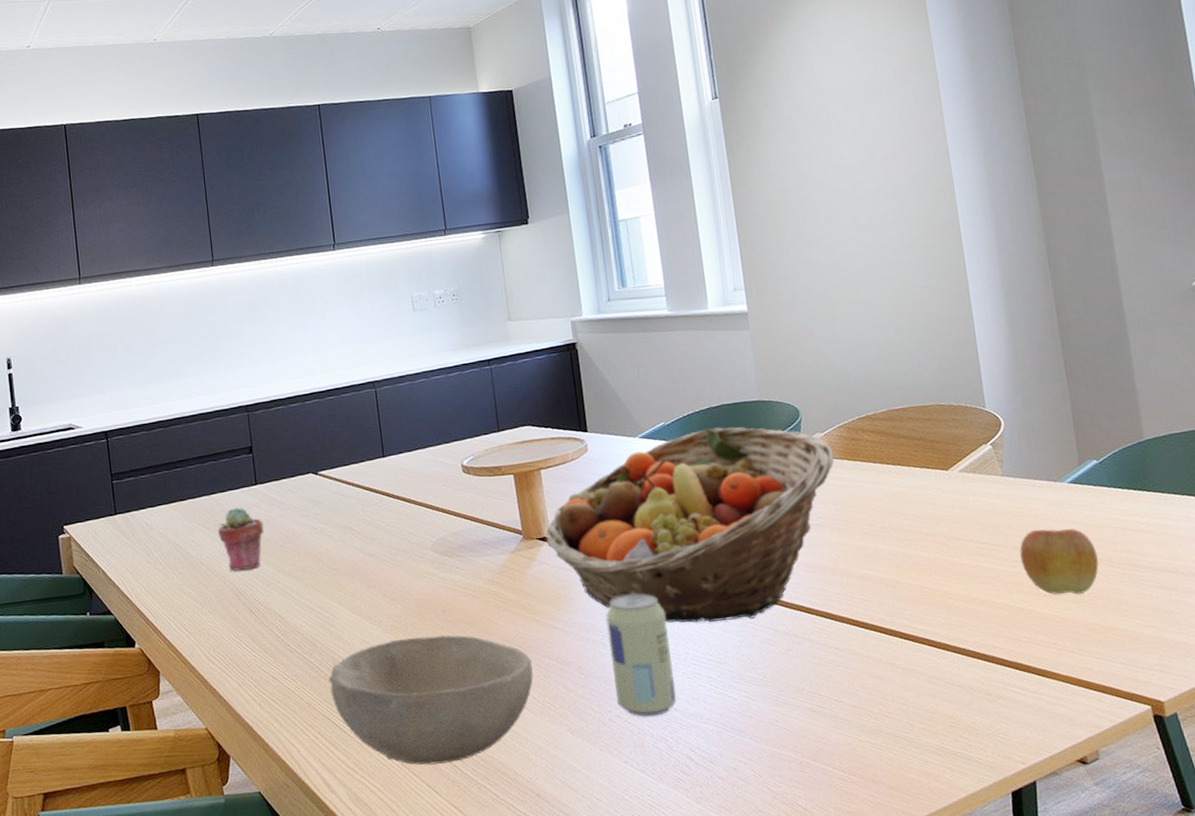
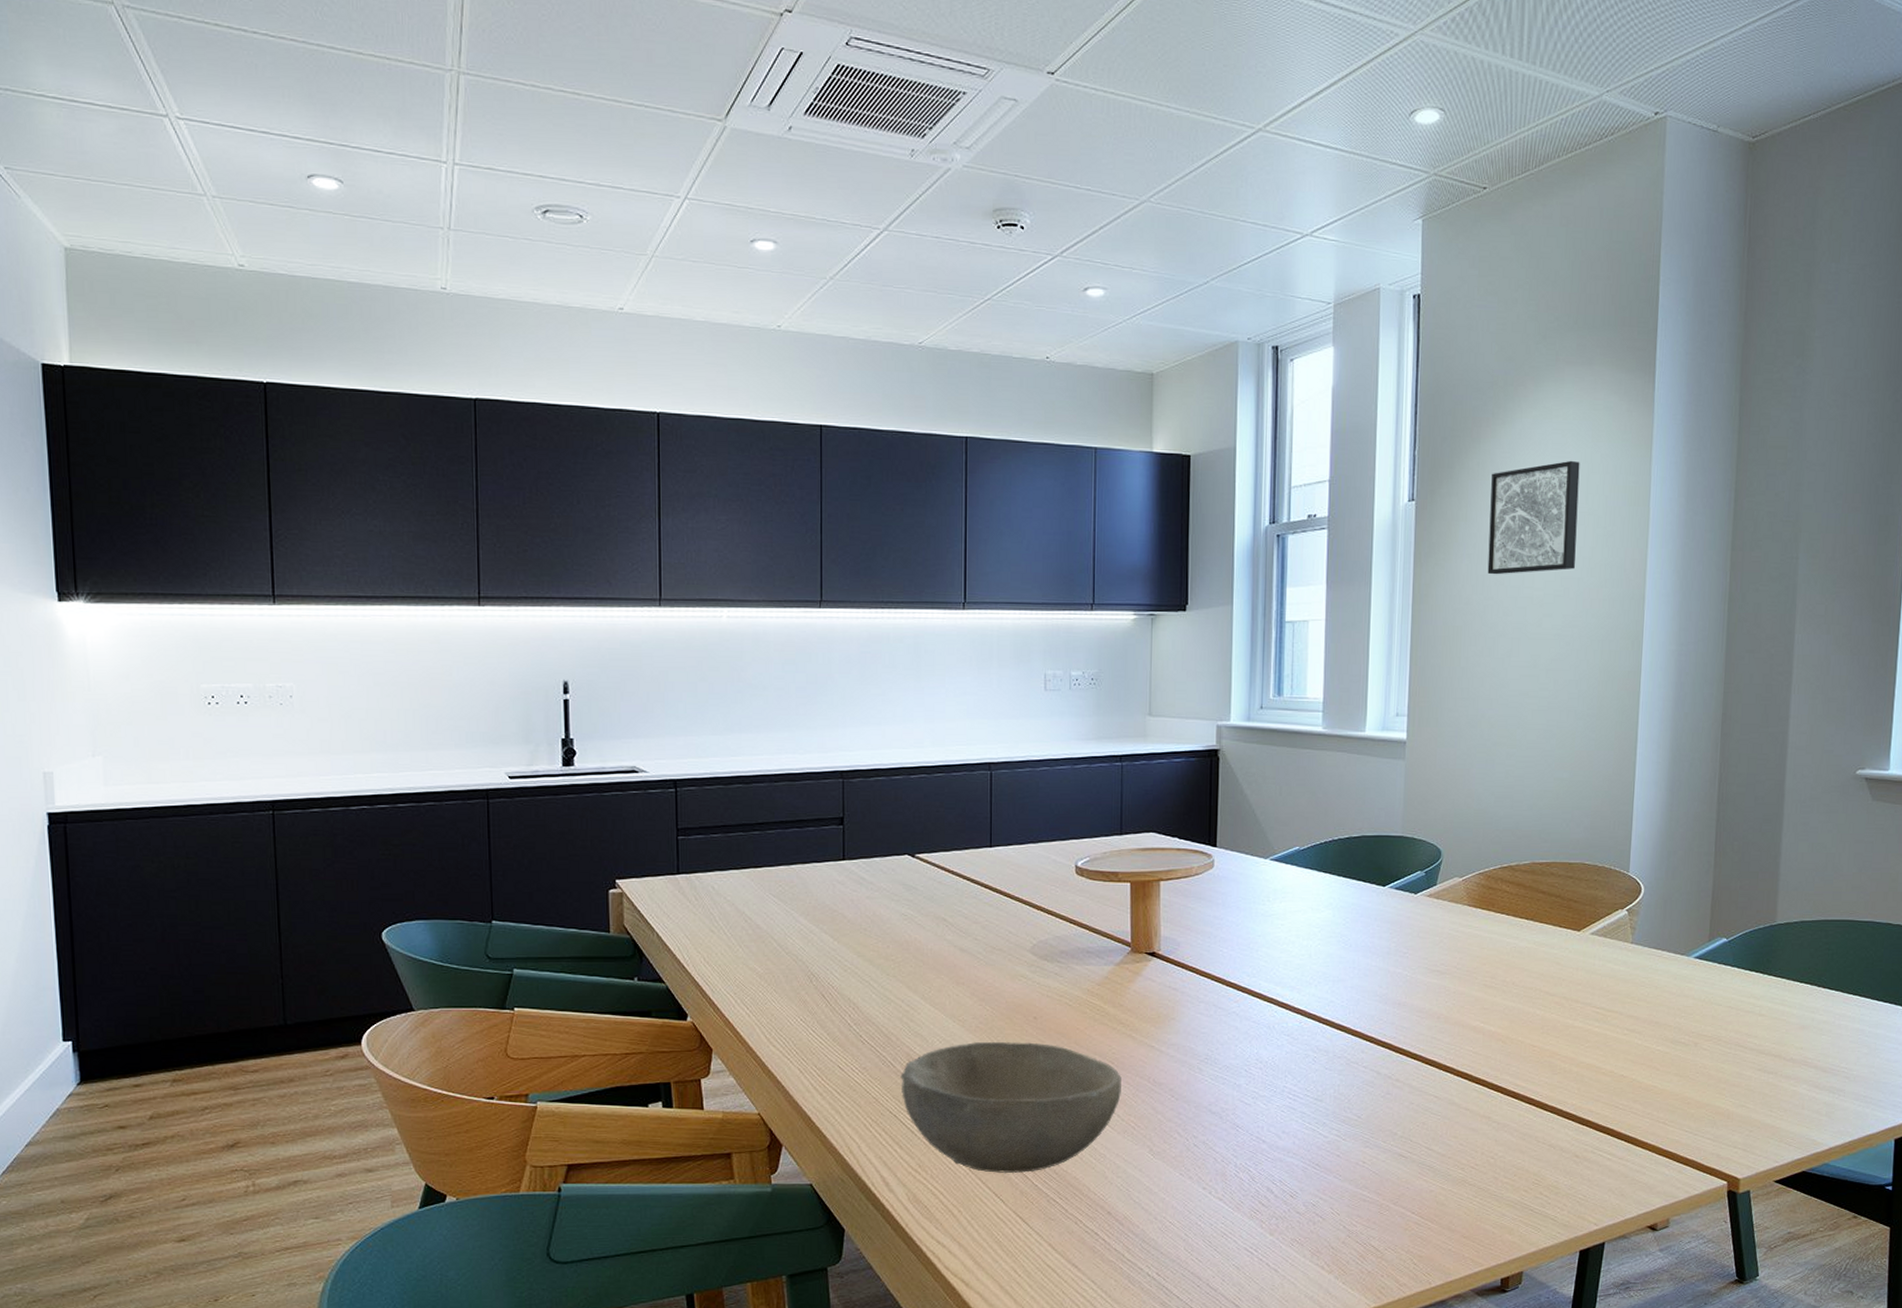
potted succulent: present [217,507,264,571] -> none [794,882,847,951]
fruit basket: present [546,427,835,623] -> none [1155,859,1469,1059]
beverage can: present [606,593,676,717] -> none [1205,1021,1269,1146]
wall art: none [784,41,877,152] -> present [1487,460,1580,575]
apple: present [1019,528,1099,594] -> none [1633,1000,1708,1068]

